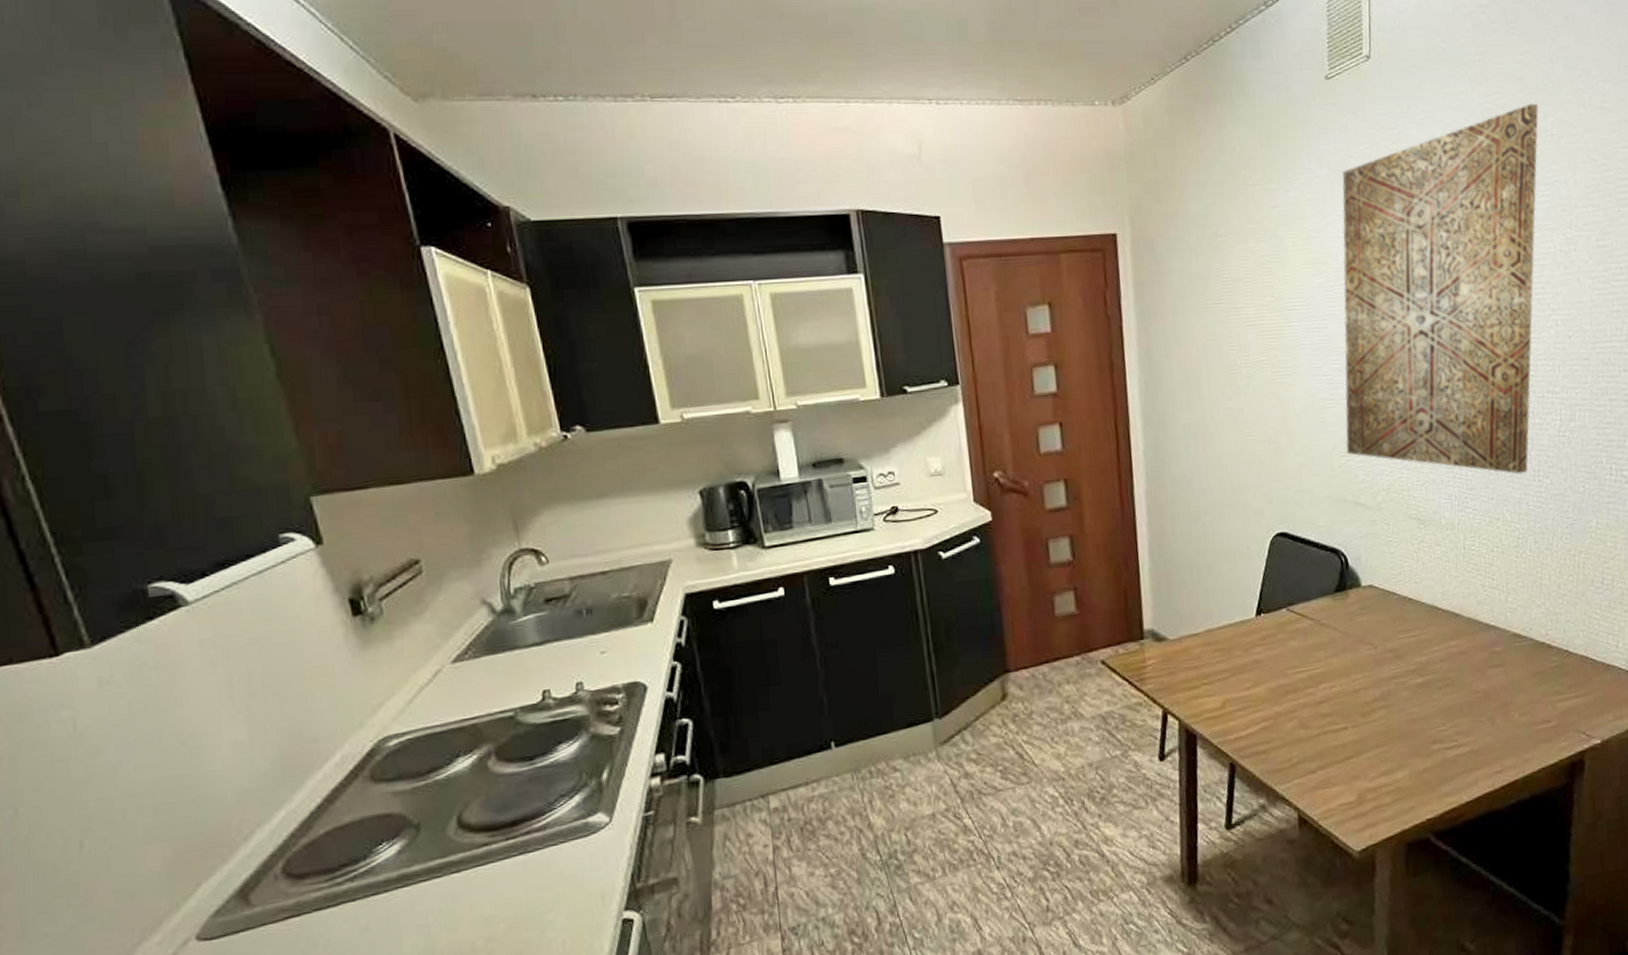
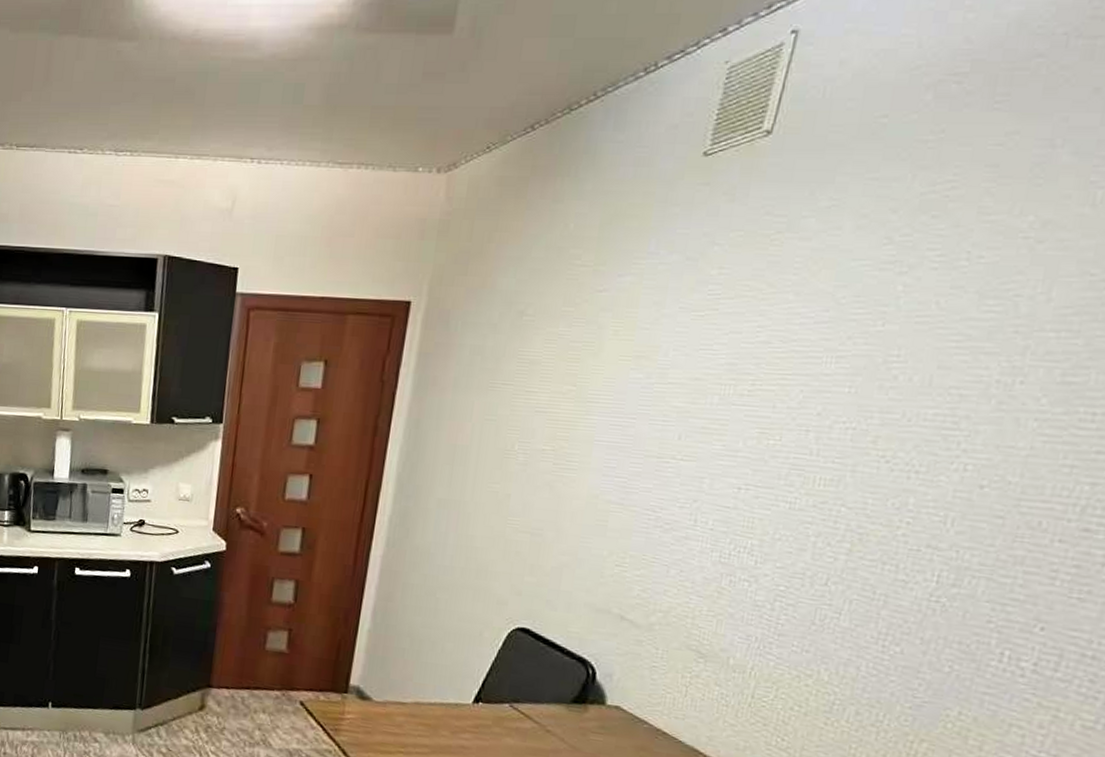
wall art: present [1342,103,1539,475] -> none [623,196,1014,633]

